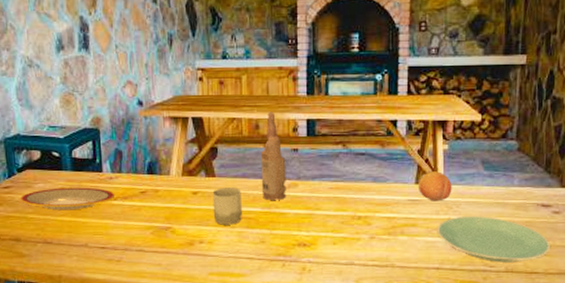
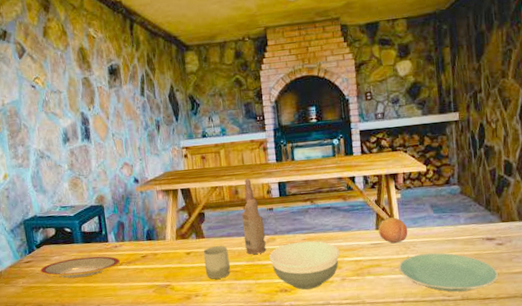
bowl: none [288,190,372,245] -> present [268,241,340,290]

